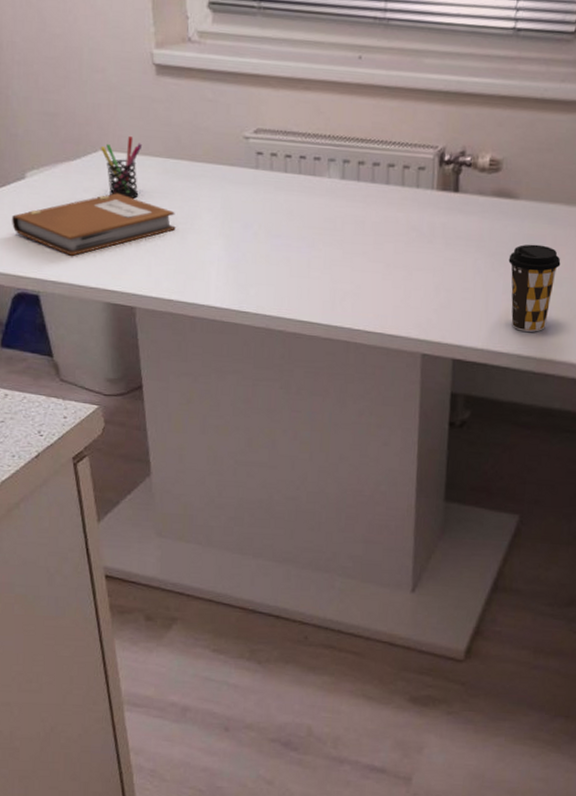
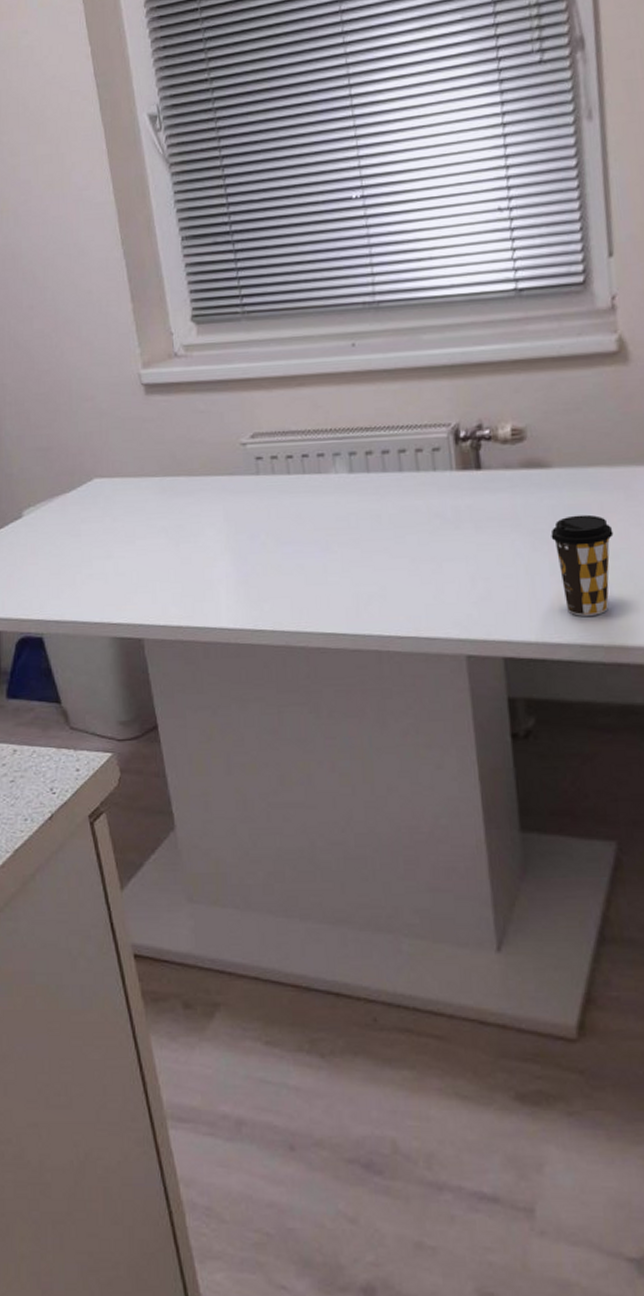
notebook: present [12,193,176,256] -> none [12,519,179,591]
pen holder: present [101,135,143,198] -> none [96,459,138,523]

